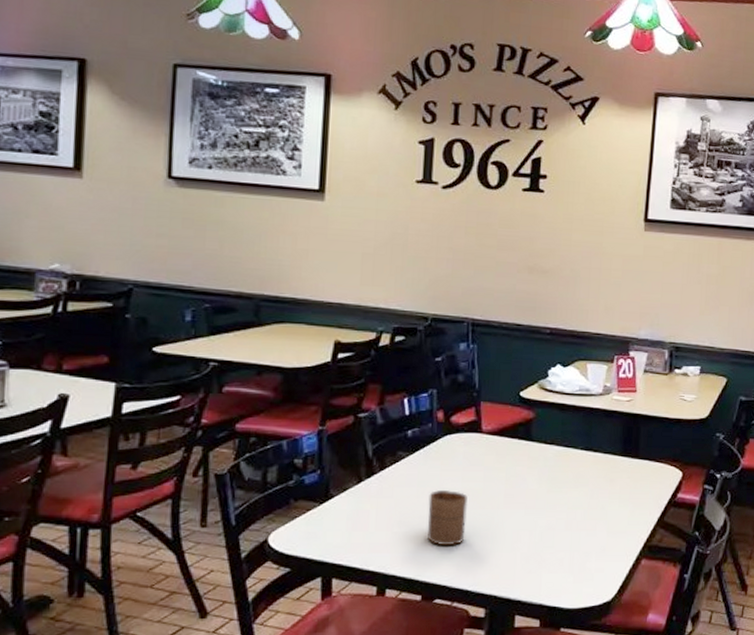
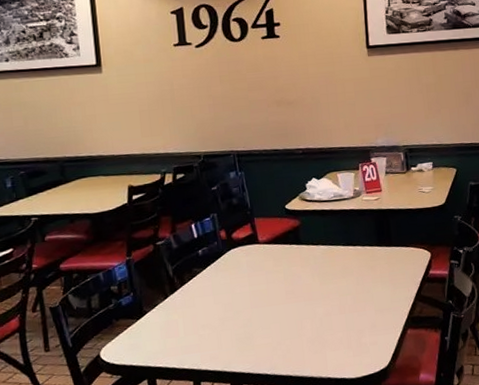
cup: present [427,490,467,545] -> none [224,294,258,341]

